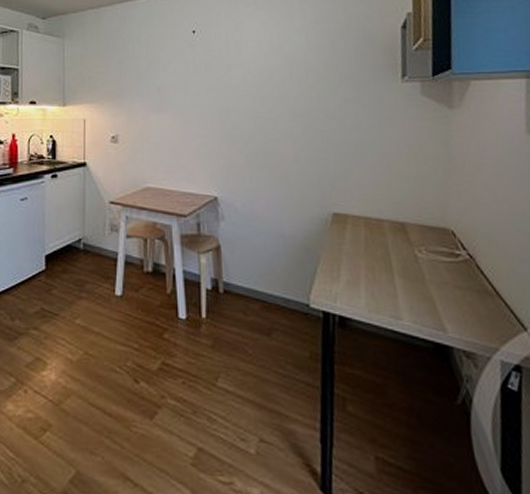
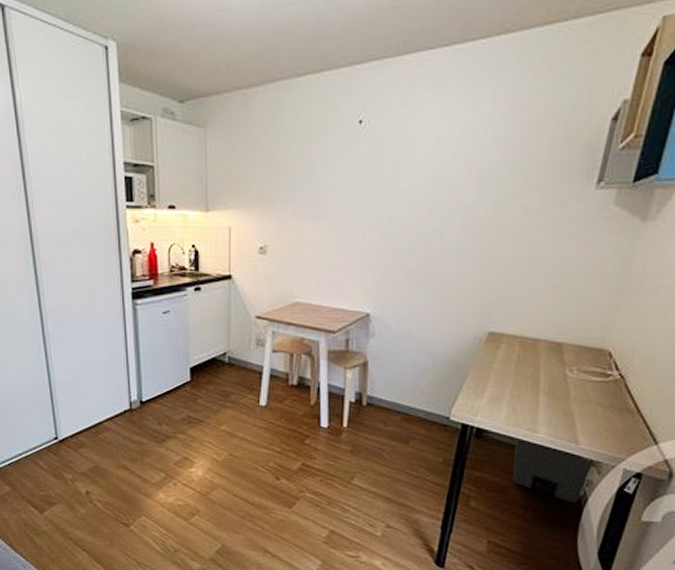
trash can: none [382,329,468,404] -> present [512,440,594,503]

